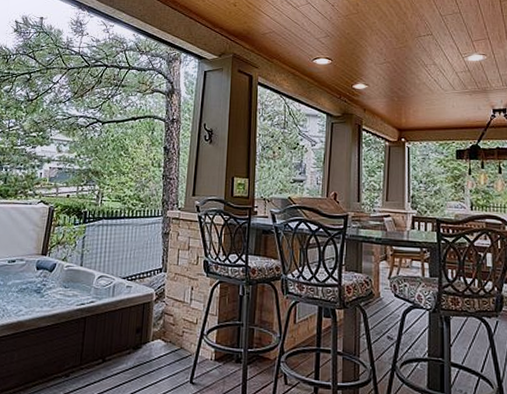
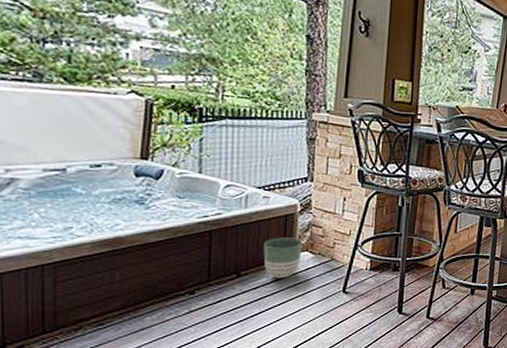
planter: none [124,324,157,366] -> present [263,237,303,279]

